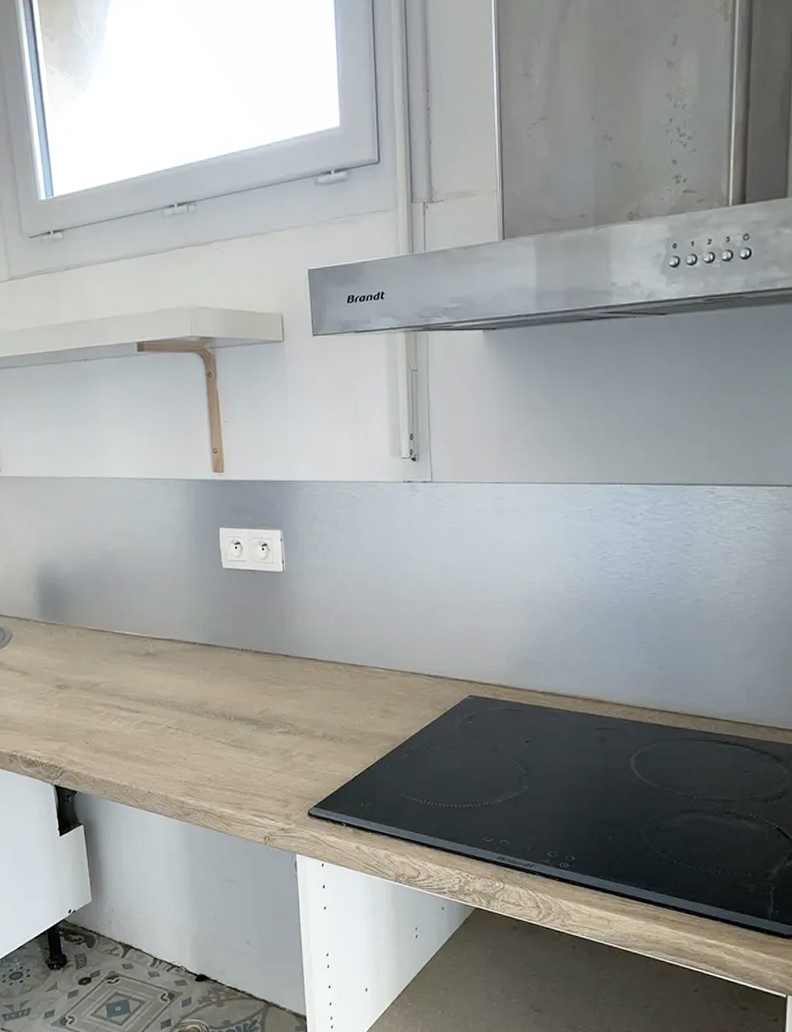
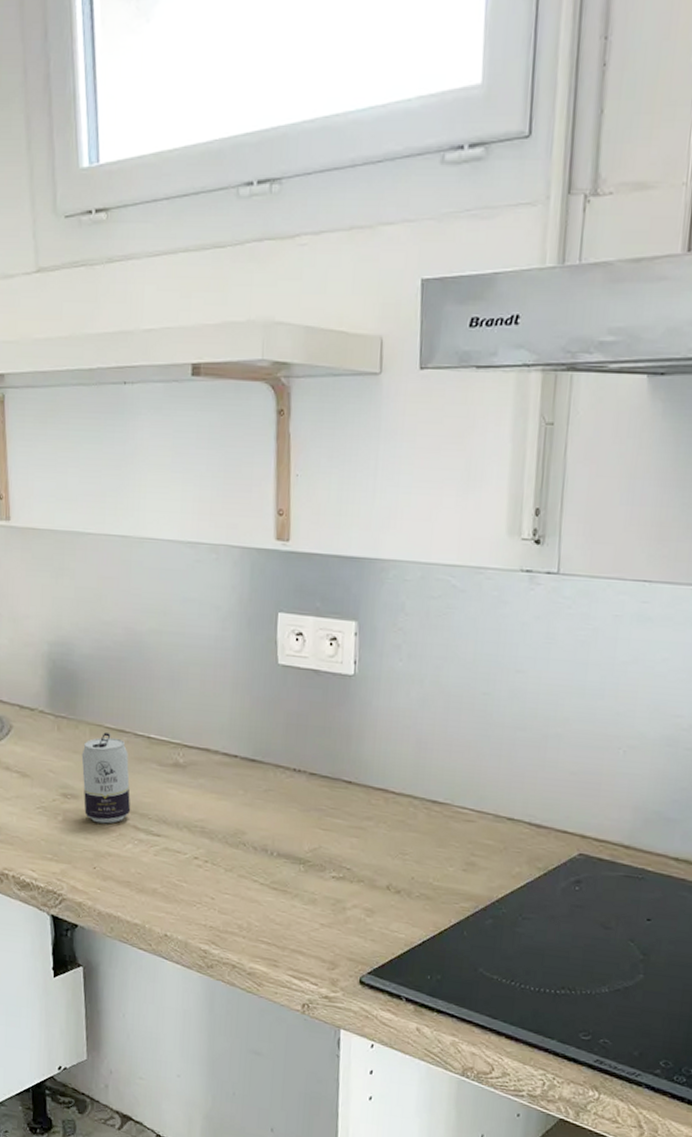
beverage can: none [70,633,114,707] -> present [81,732,131,824]

